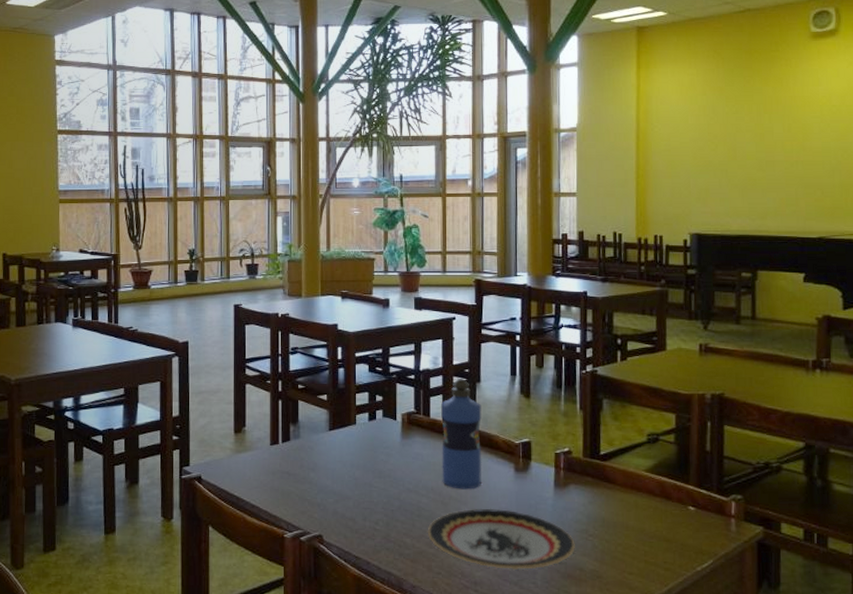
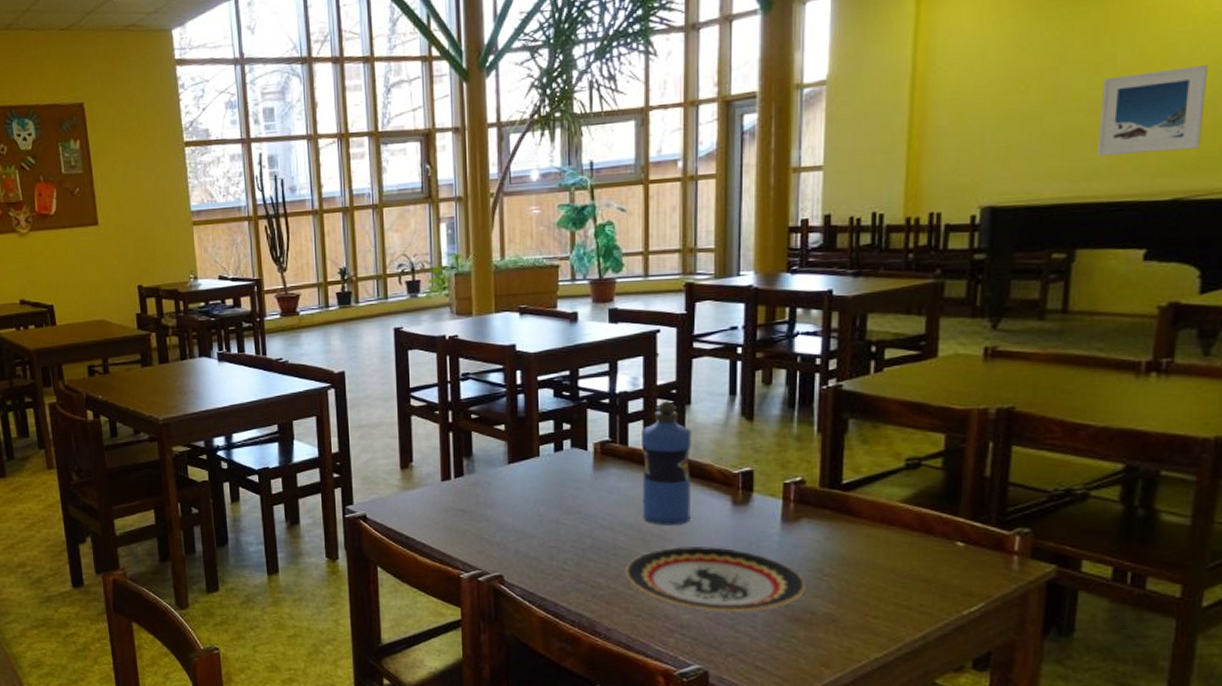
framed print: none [766,142,833,201] -> present [1096,65,1209,156]

